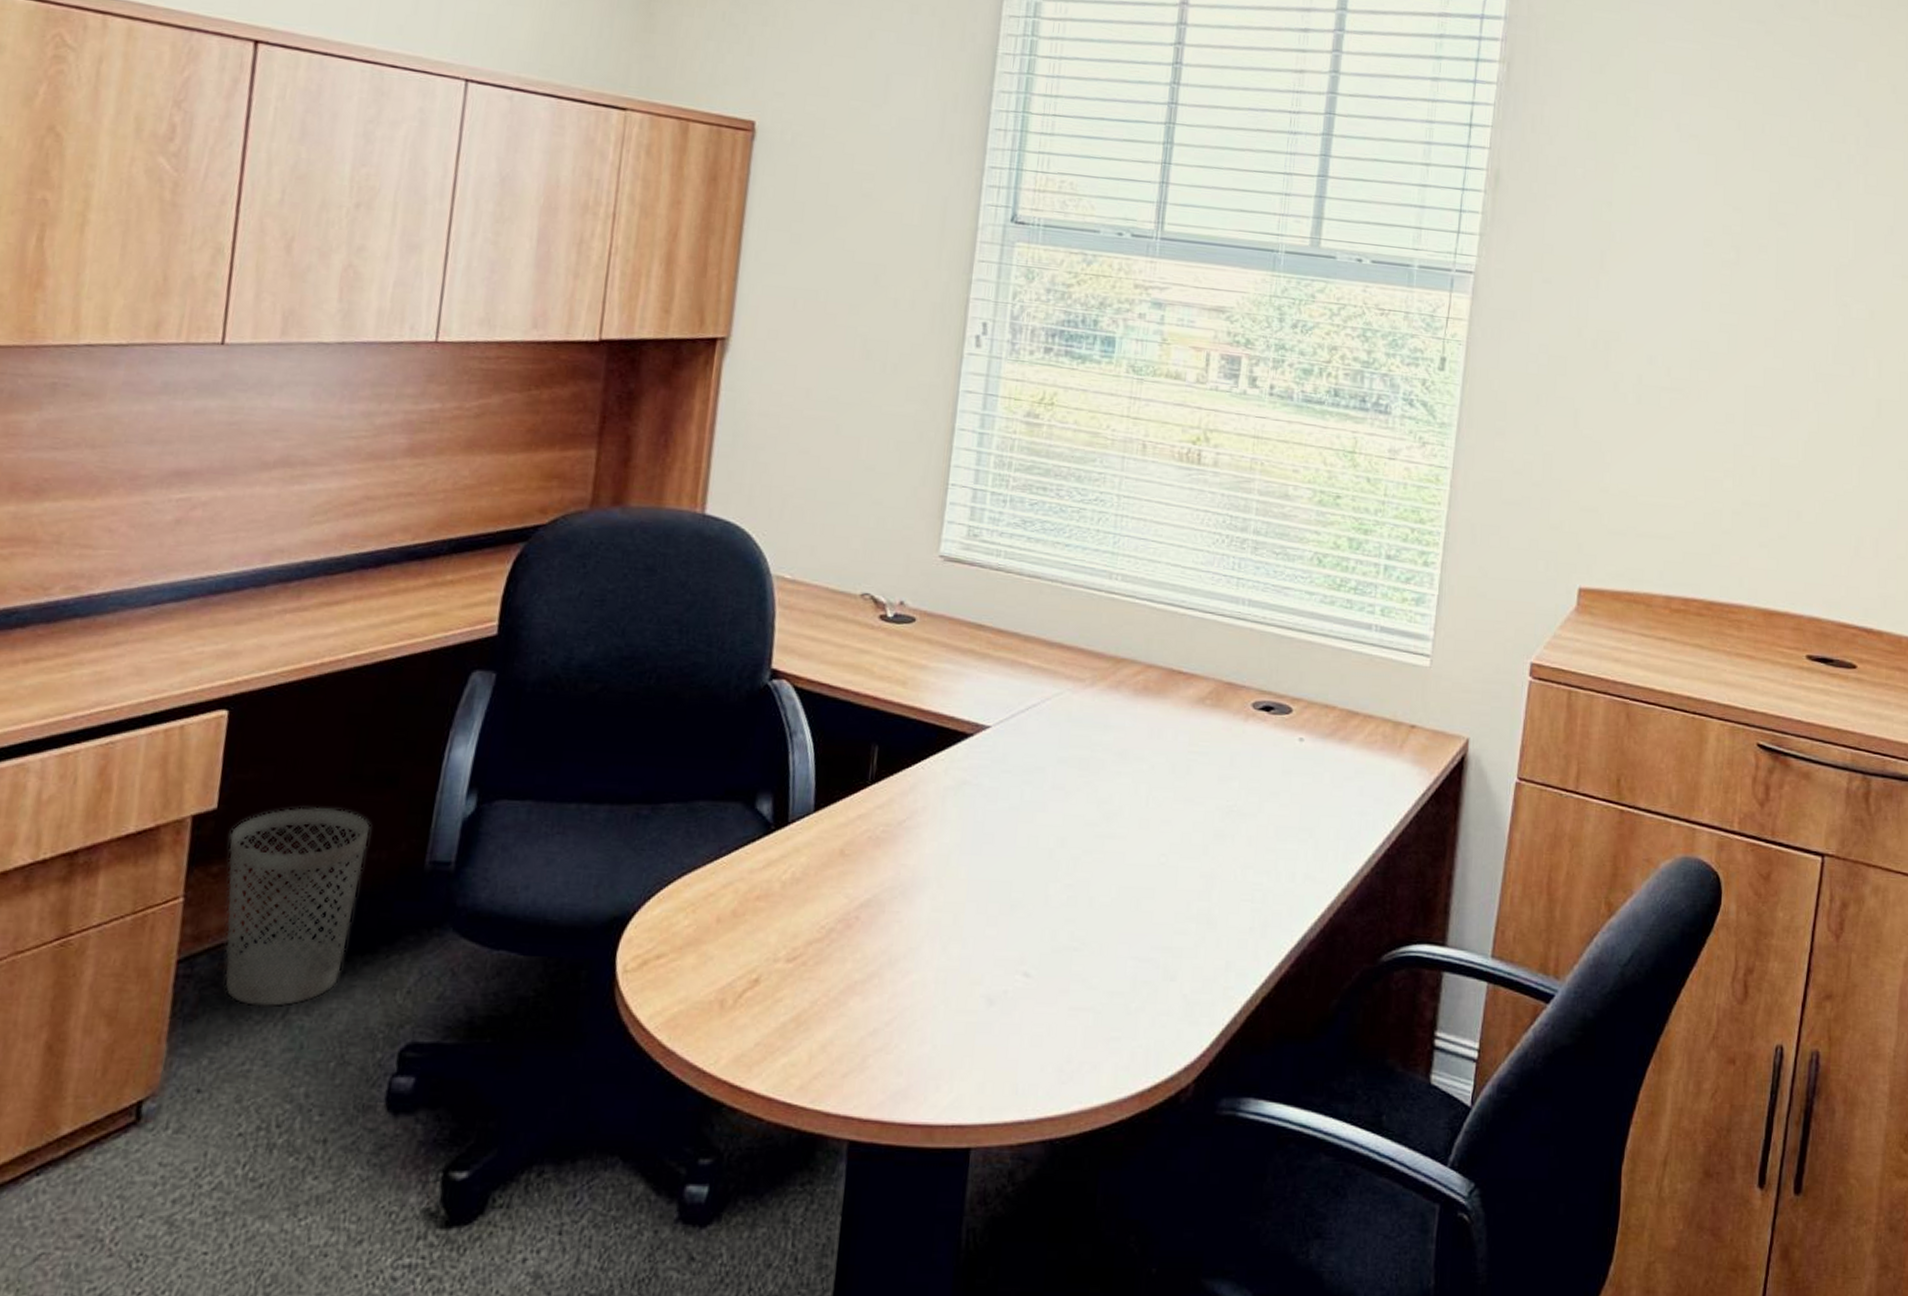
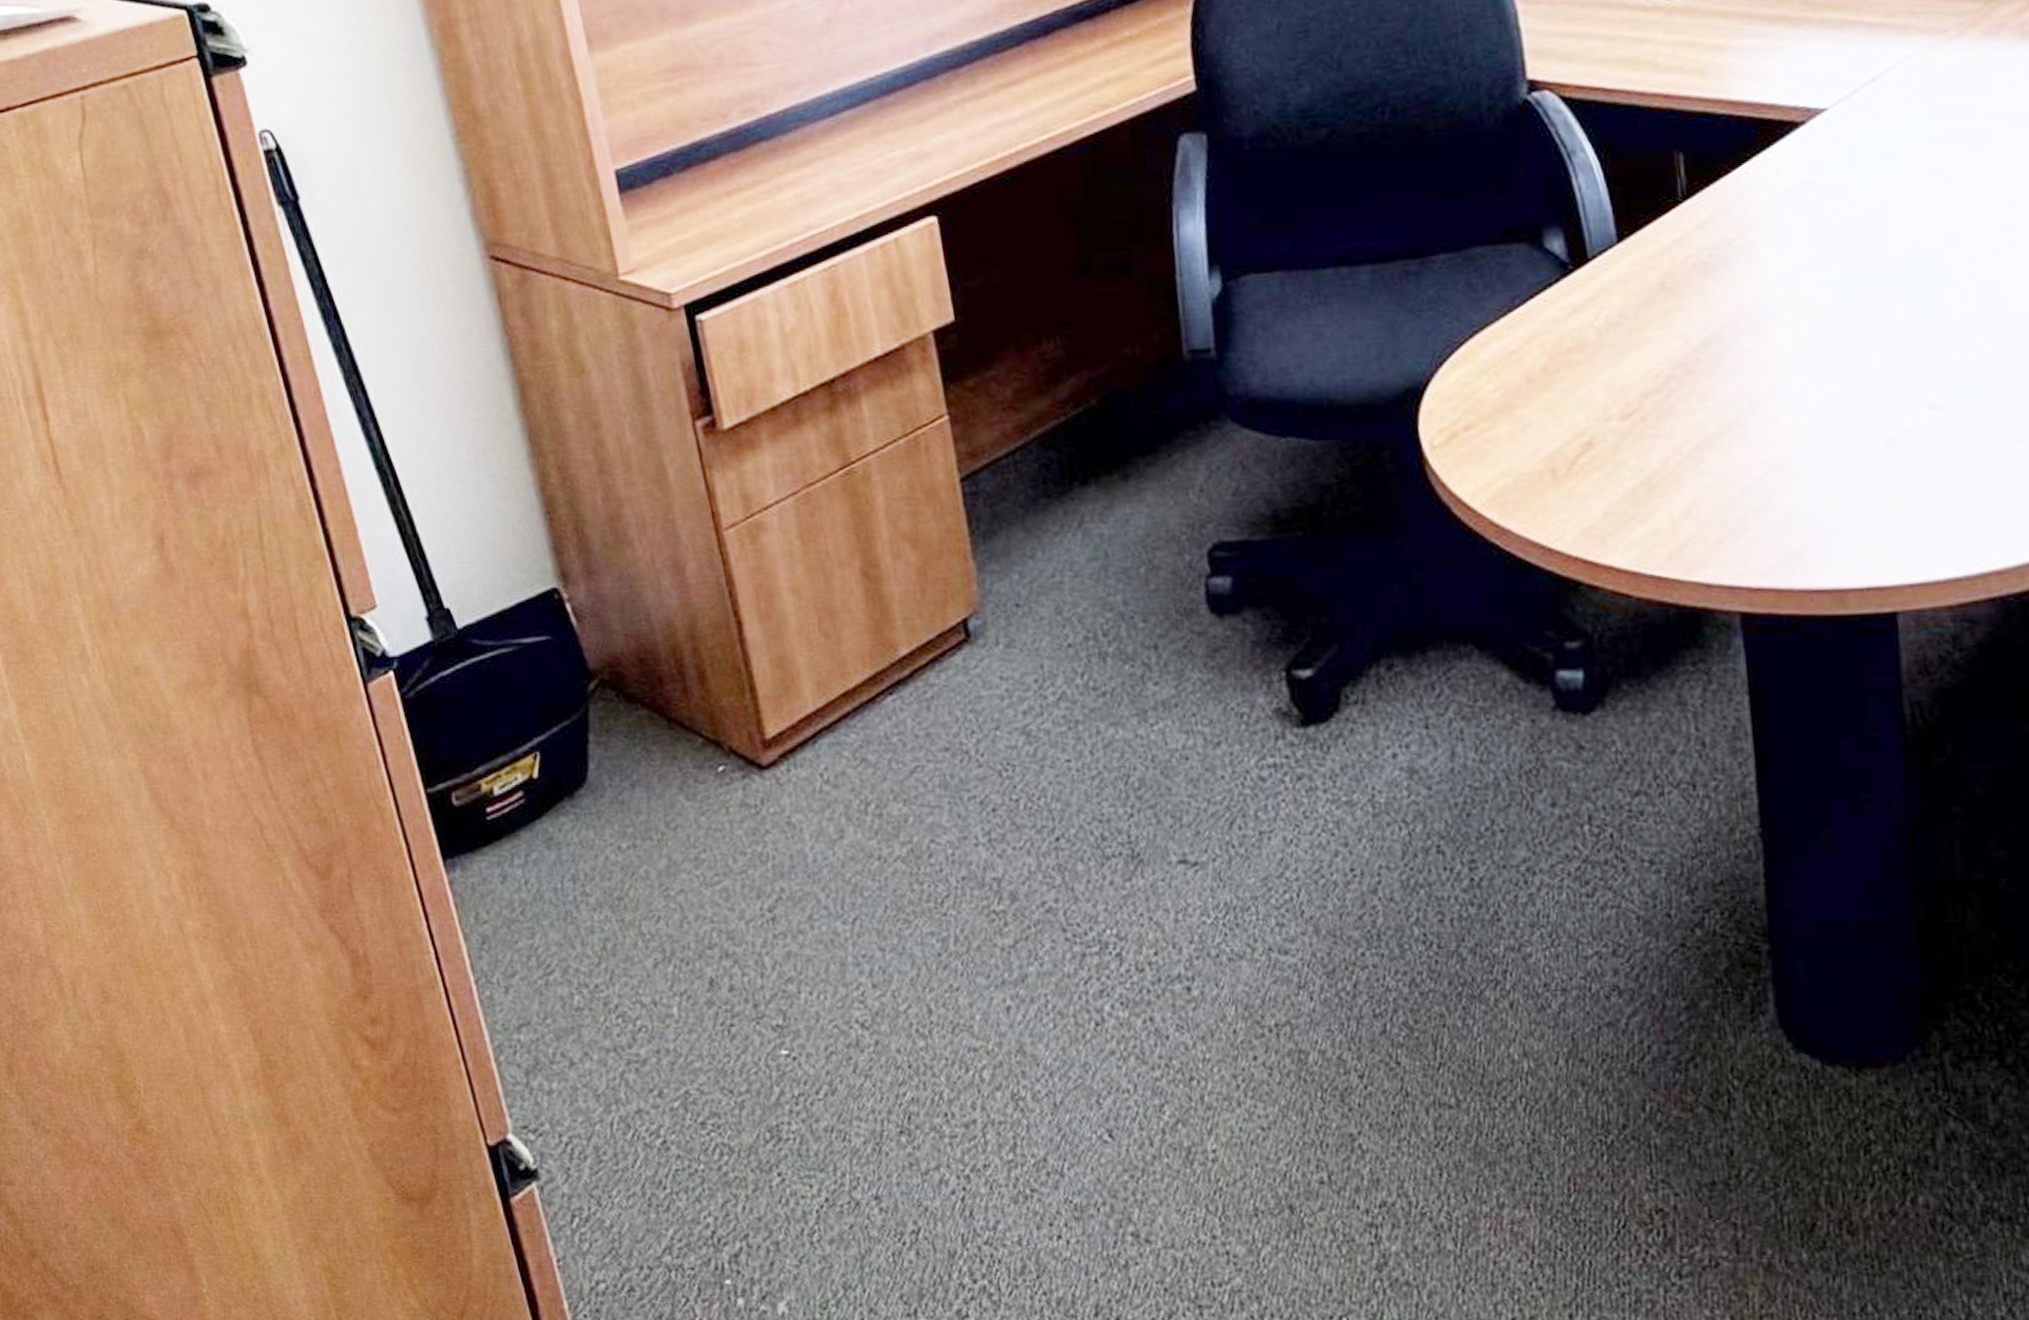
wastebasket: present [224,806,372,1008] -> none [974,305,1126,519]

